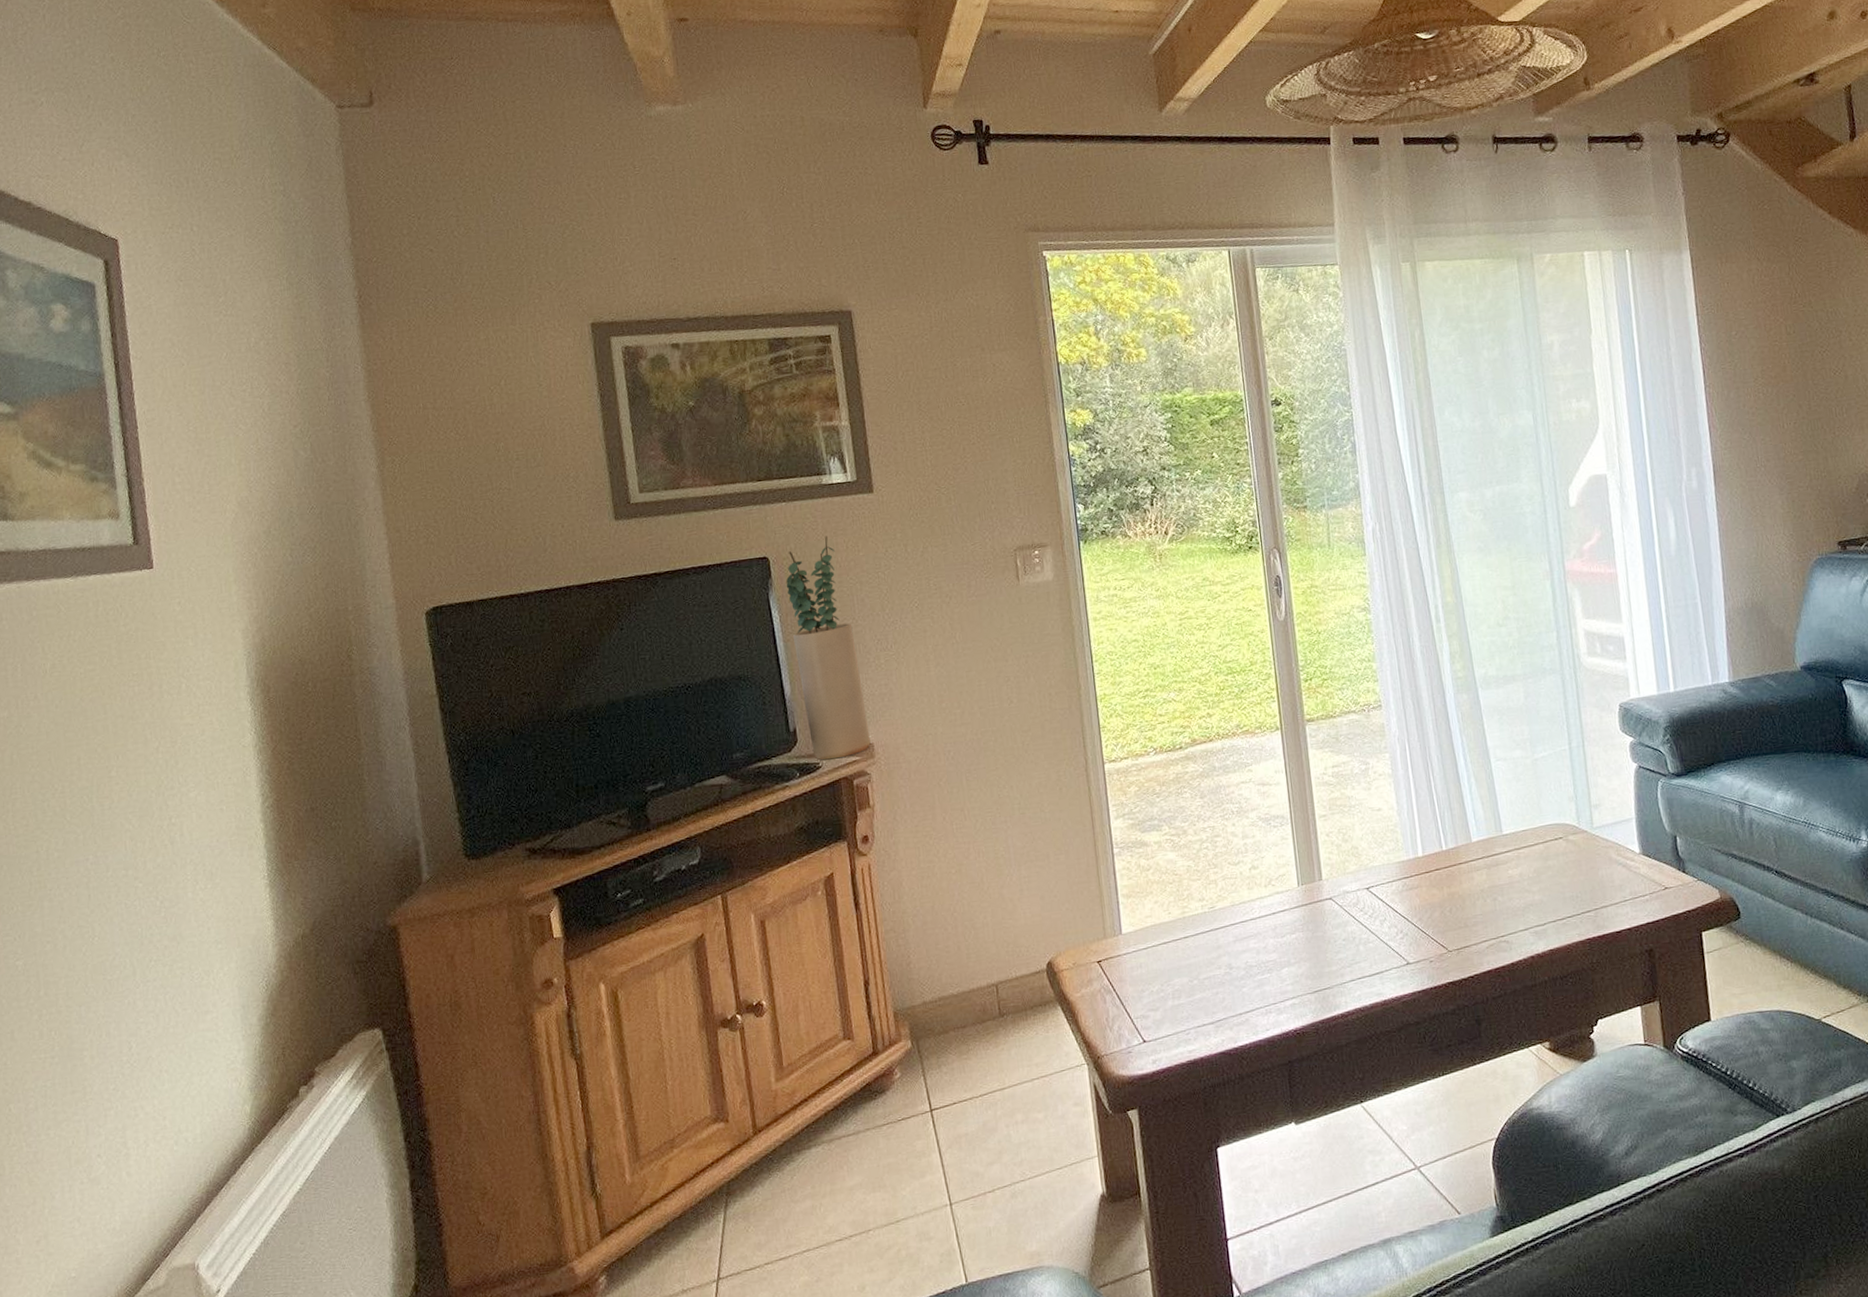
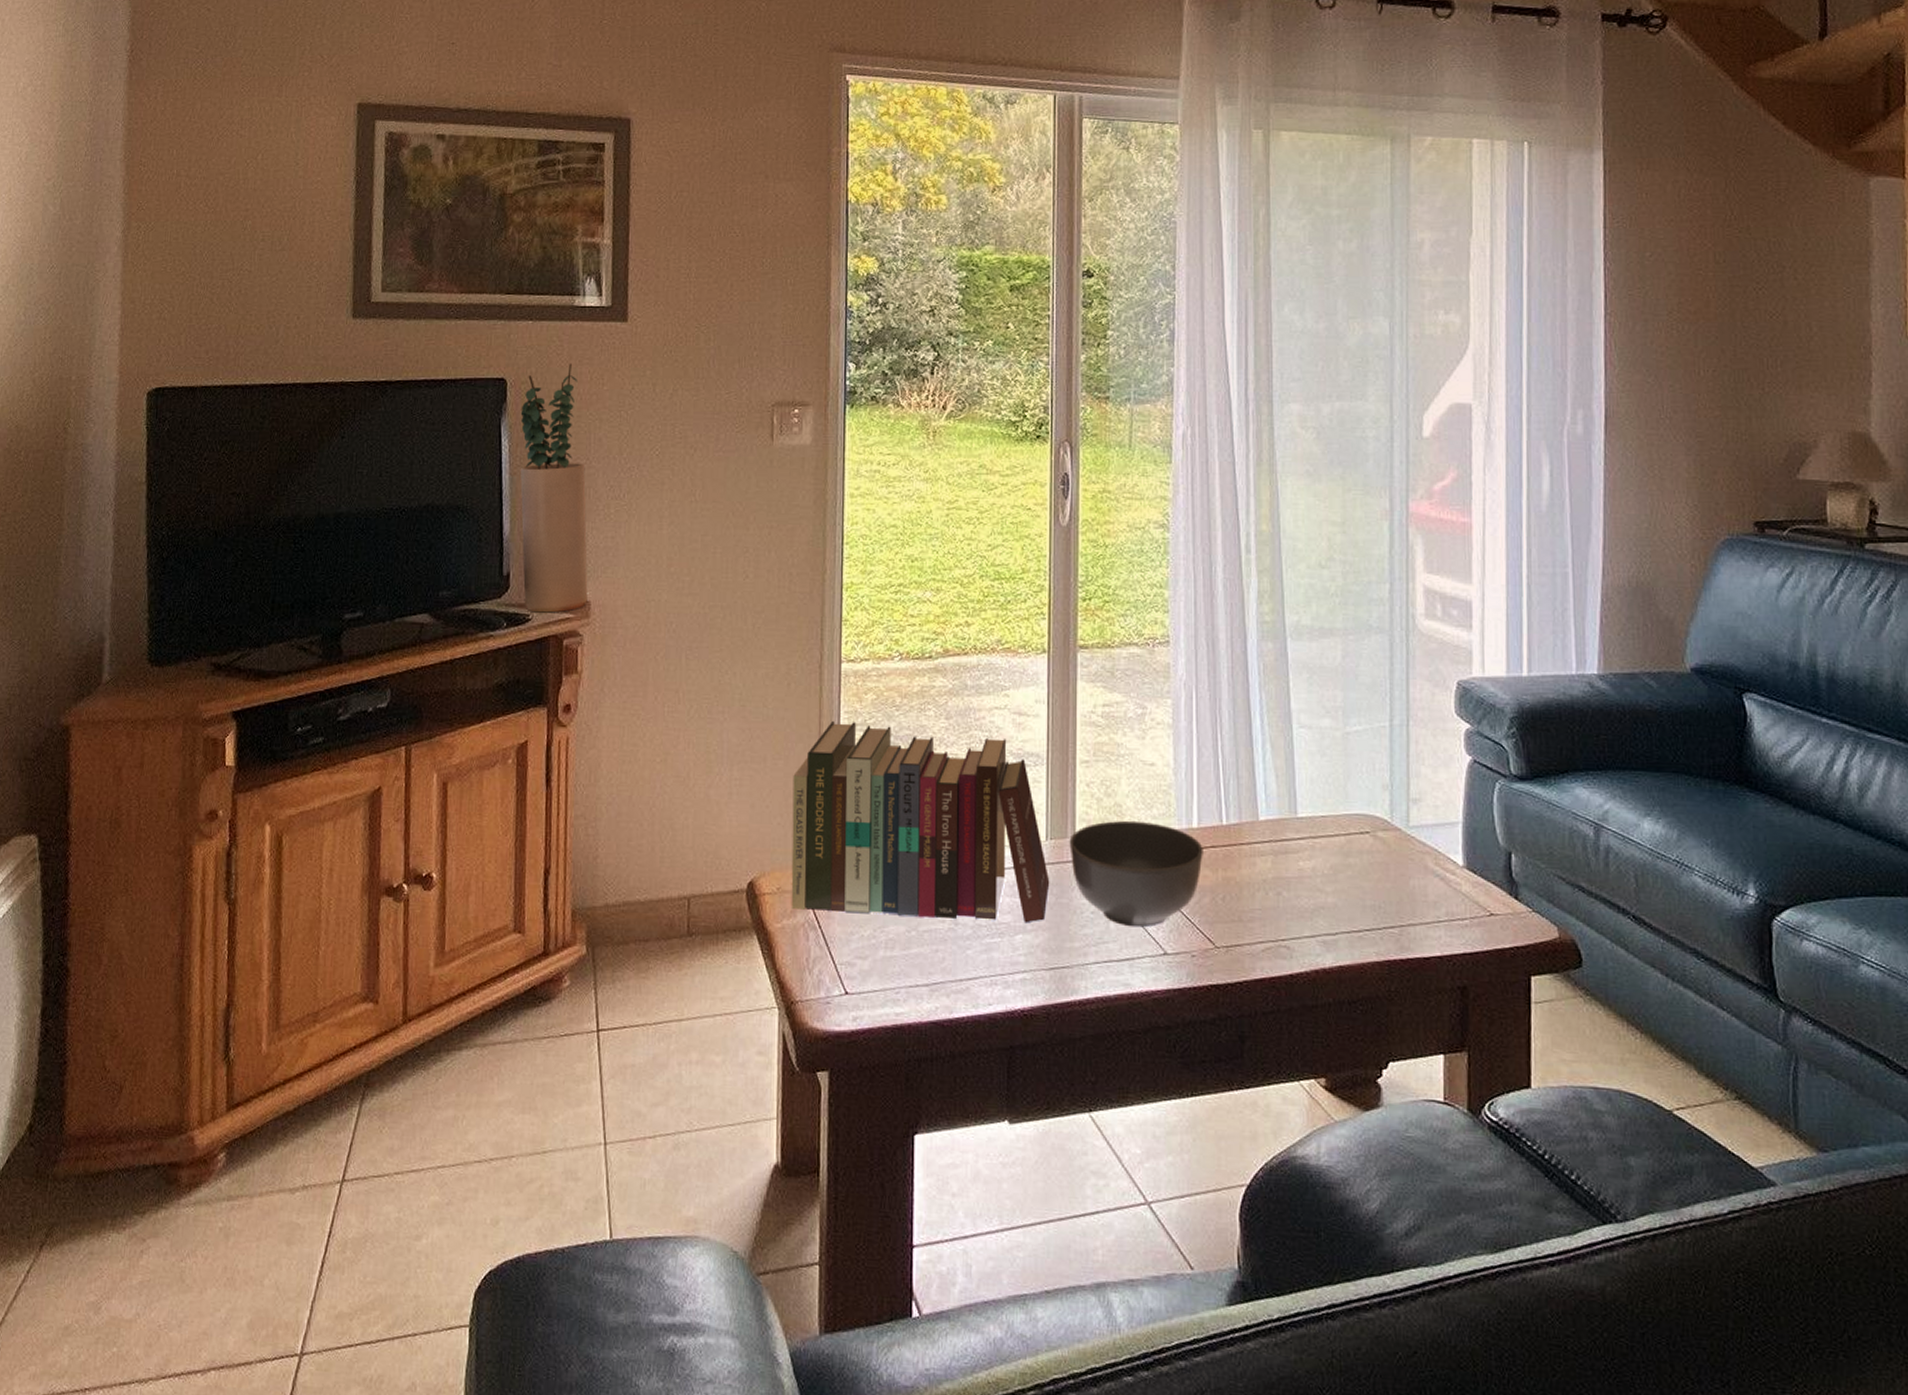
books: none [1074,807,1306,979] -> present [791,721,1050,924]
bowl: none [1317,857,1430,947] -> present [1069,820,1203,928]

